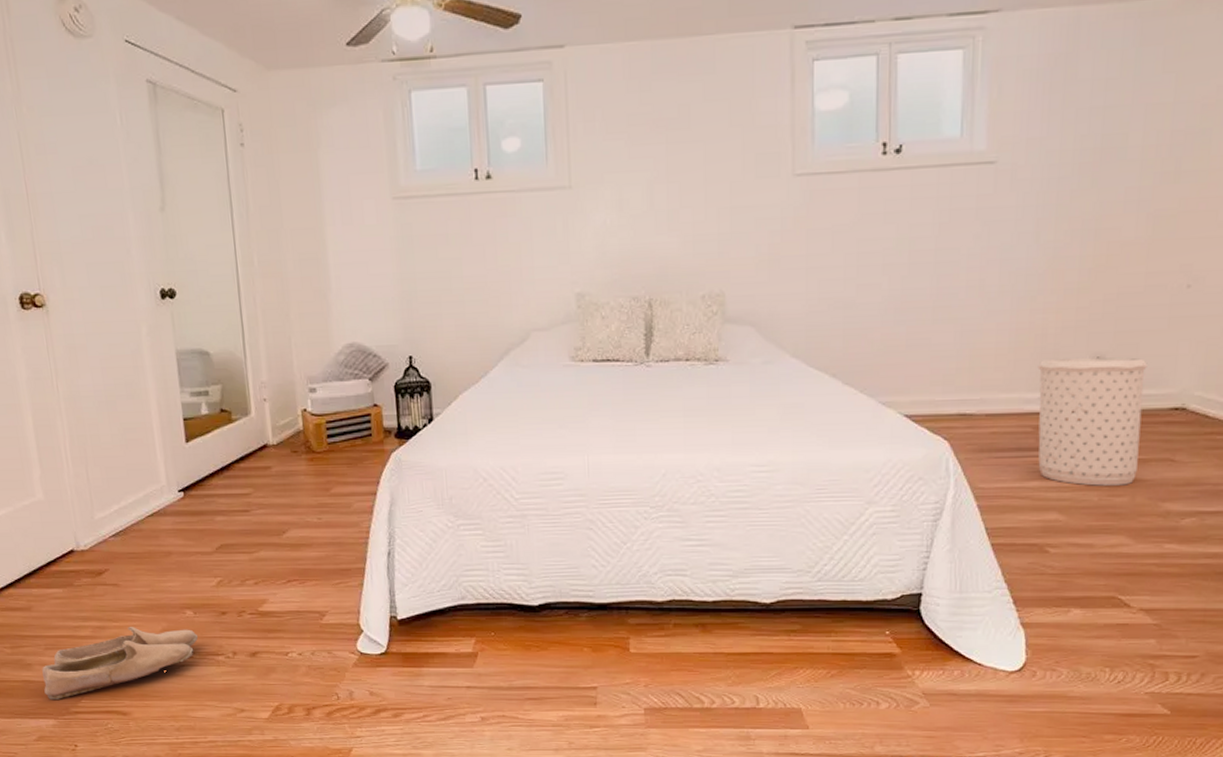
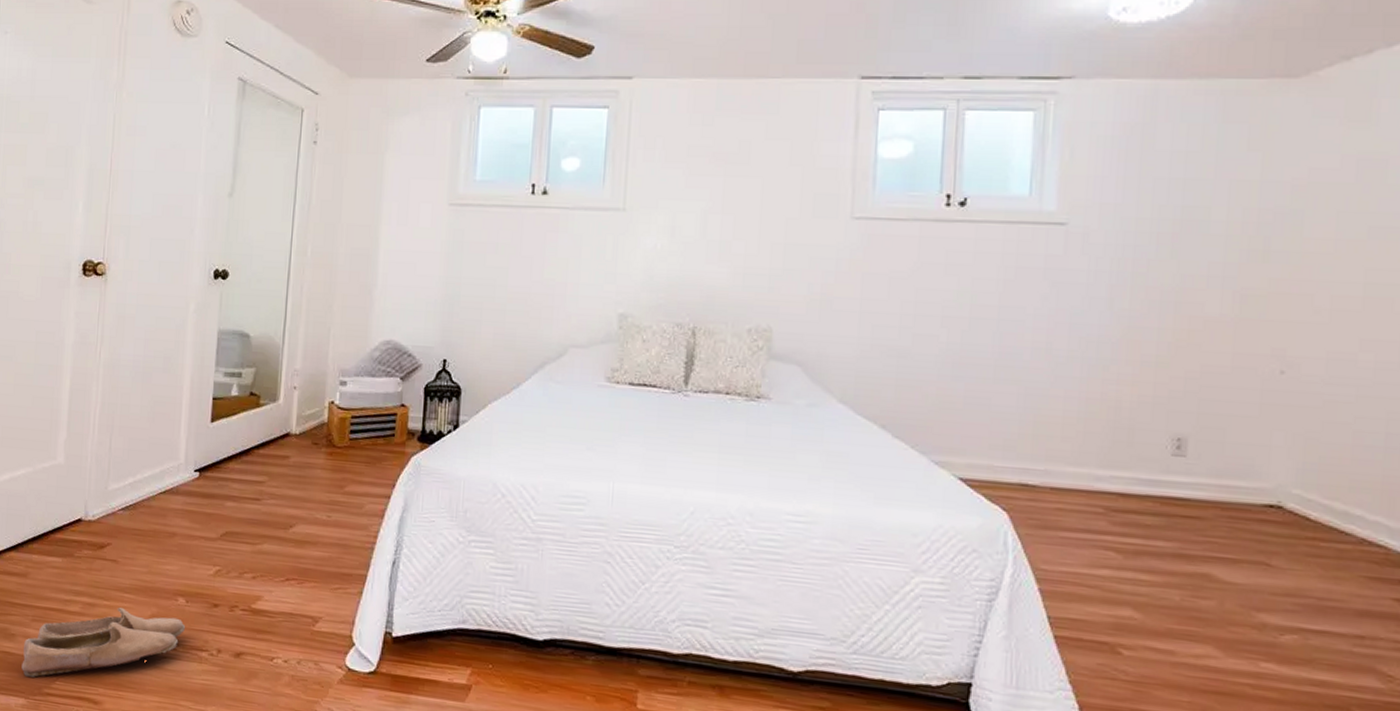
laundry basket: present [1038,357,1148,486] -> none [1110,434,1236,587]

